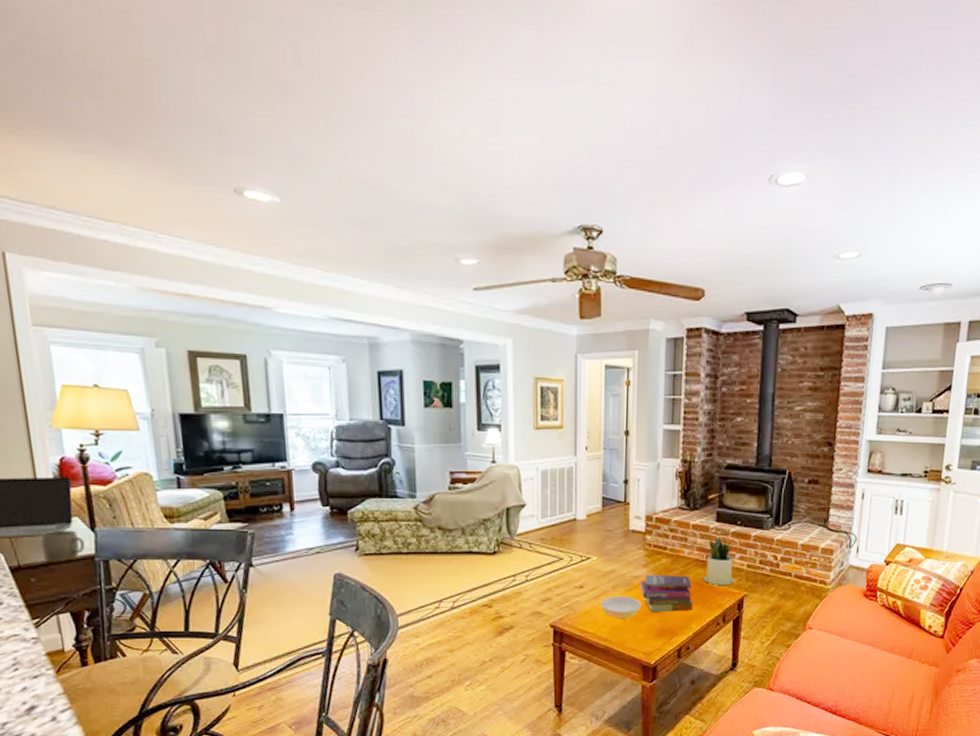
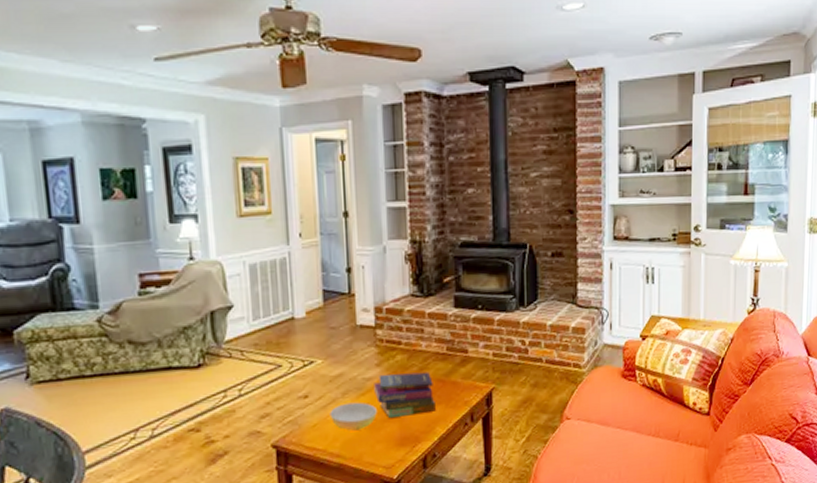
planter: present [703,537,735,586] -> none [445,325,481,381]

